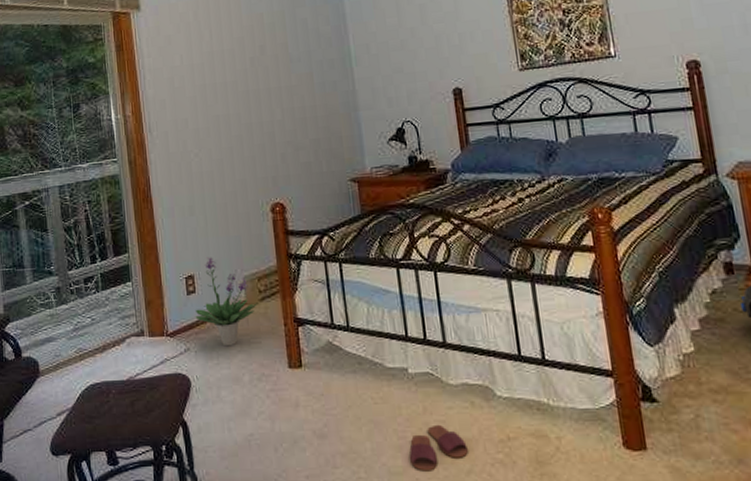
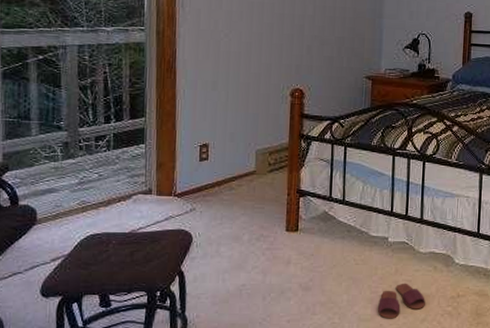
potted plant: present [195,257,258,347] -> none [205,129,266,209]

